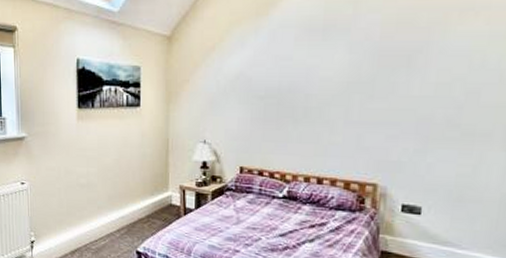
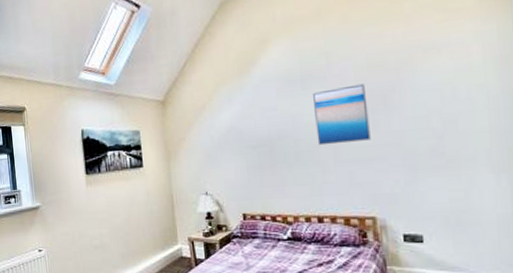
wall art: none [329,41,390,104] -> present [312,83,371,146]

